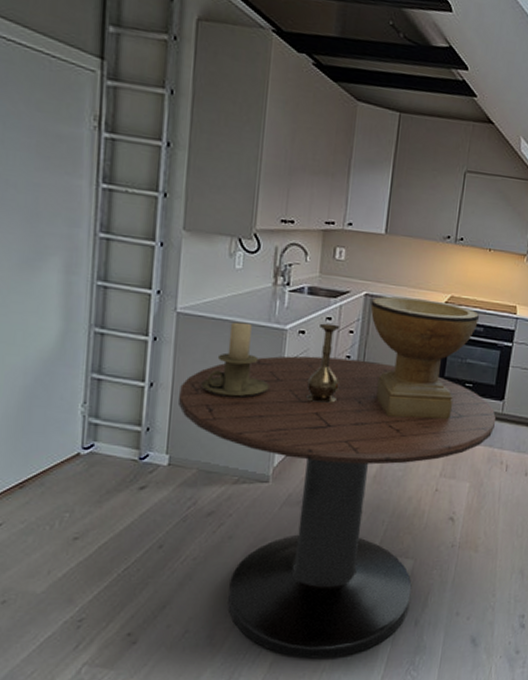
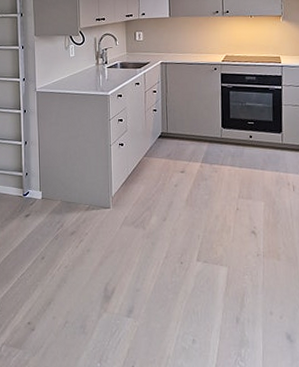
dining table: present [179,355,497,659] -> none [44,111,278,347]
candle holder: present [201,321,269,398] -> none [57,93,102,147]
vase: present [306,323,340,404] -> none [127,87,151,147]
decorative bowl: present [370,296,480,420] -> none [166,61,251,153]

